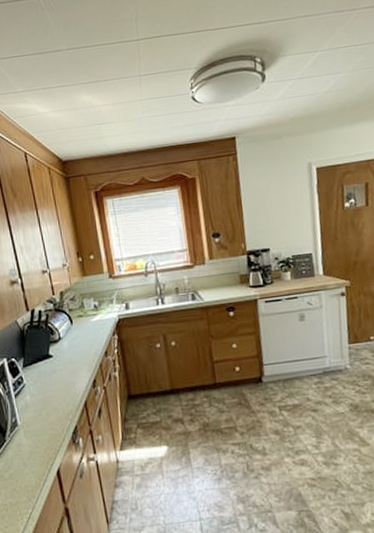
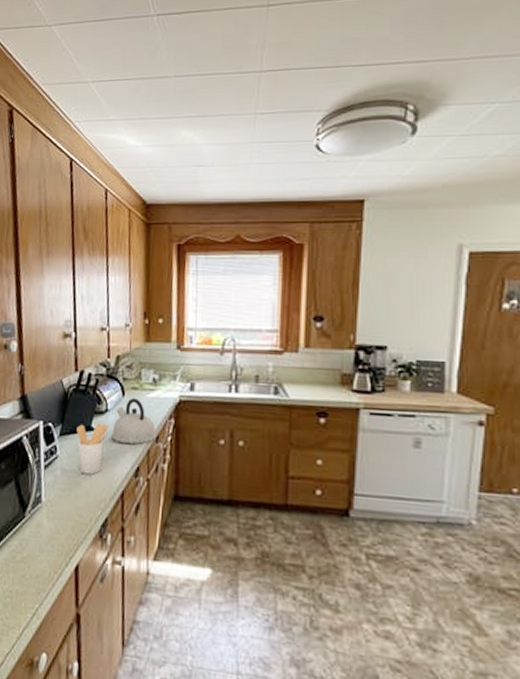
utensil holder: none [37,349,65,395] -> present [76,422,109,475]
kettle: none [67,324,106,363] -> present [111,398,157,444]

